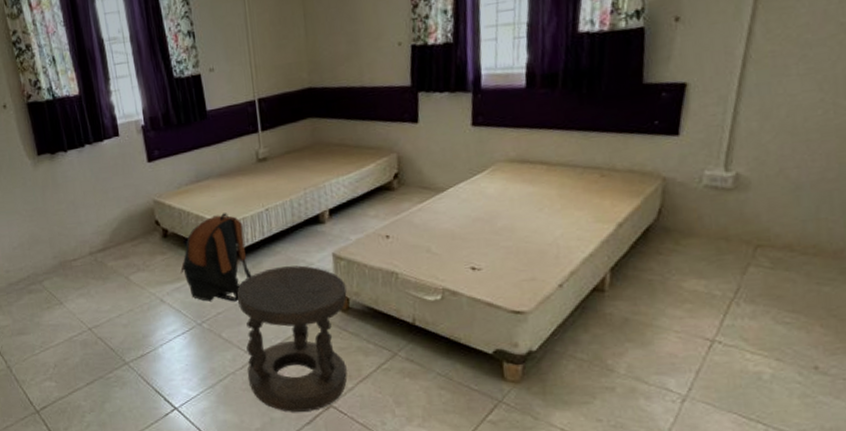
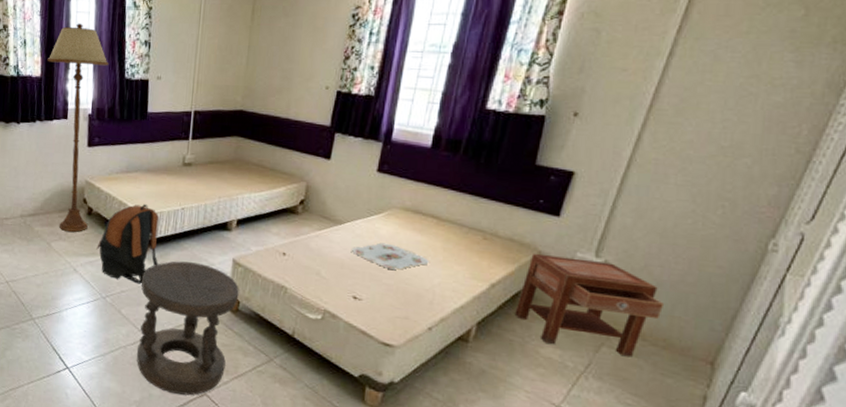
floor lamp: none [83,25,166,260] -> present [47,23,109,232]
serving tray: none [459,202,547,230] -> present [351,242,429,270]
nightstand: none [648,174,807,276] -> present [514,253,663,358]

